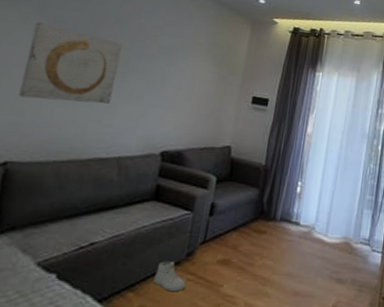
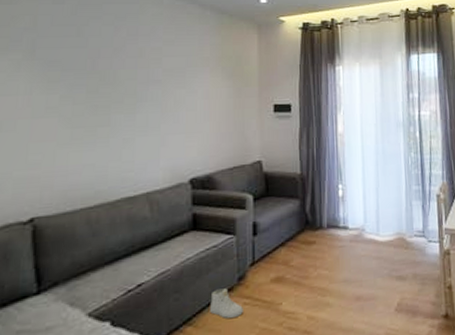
wall art: present [18,21,122,104] -> none [28,66,127,149]

